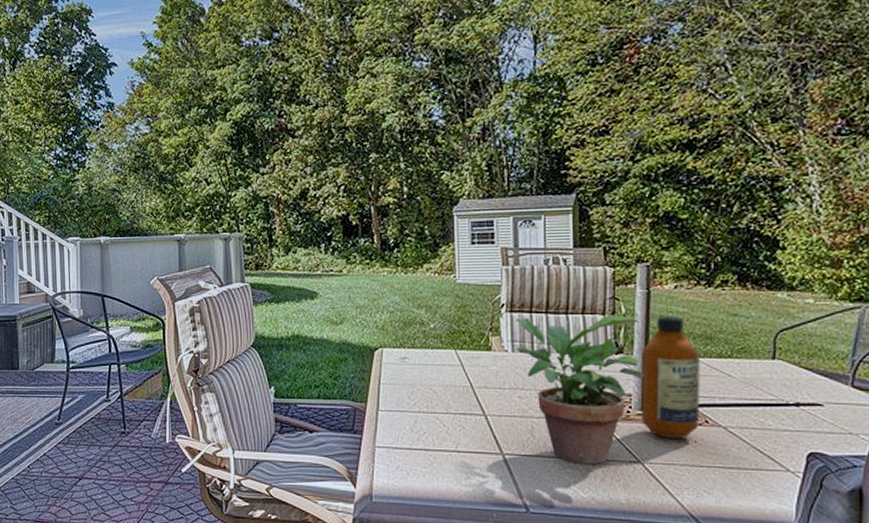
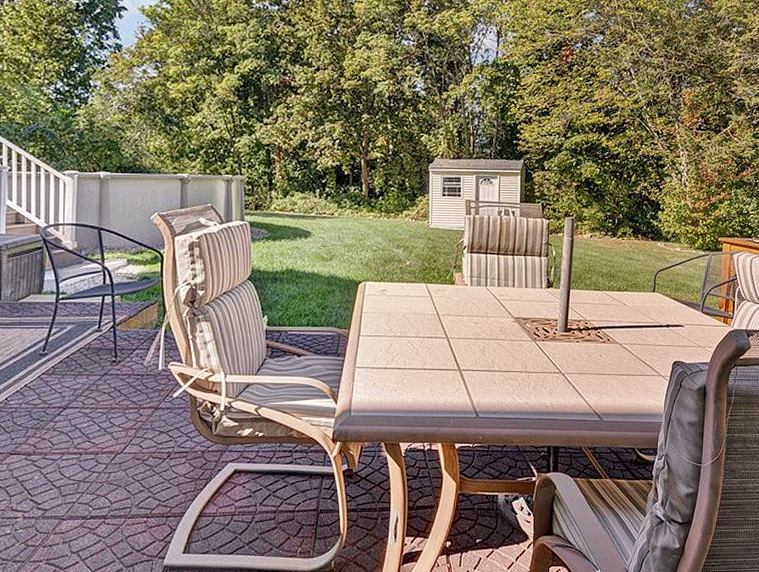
potted plant: present [515,314,645,464] -> none [474,256,567,376]
bottle: present [641,315,700,438] -> none [564,258,606,353]

